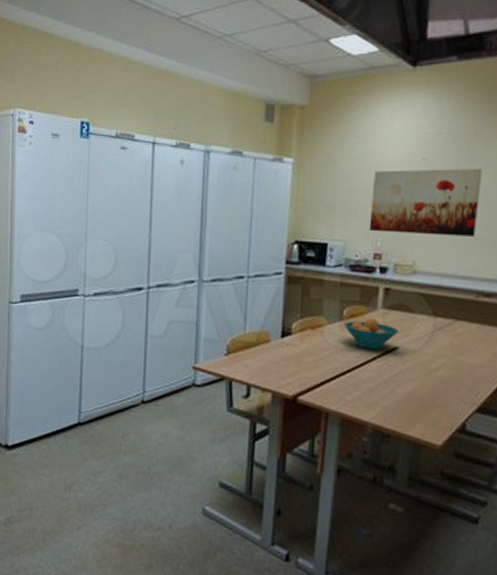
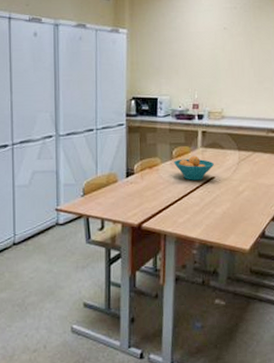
wall art: present [369,169,482,237] -> none [188,35,266,88]

